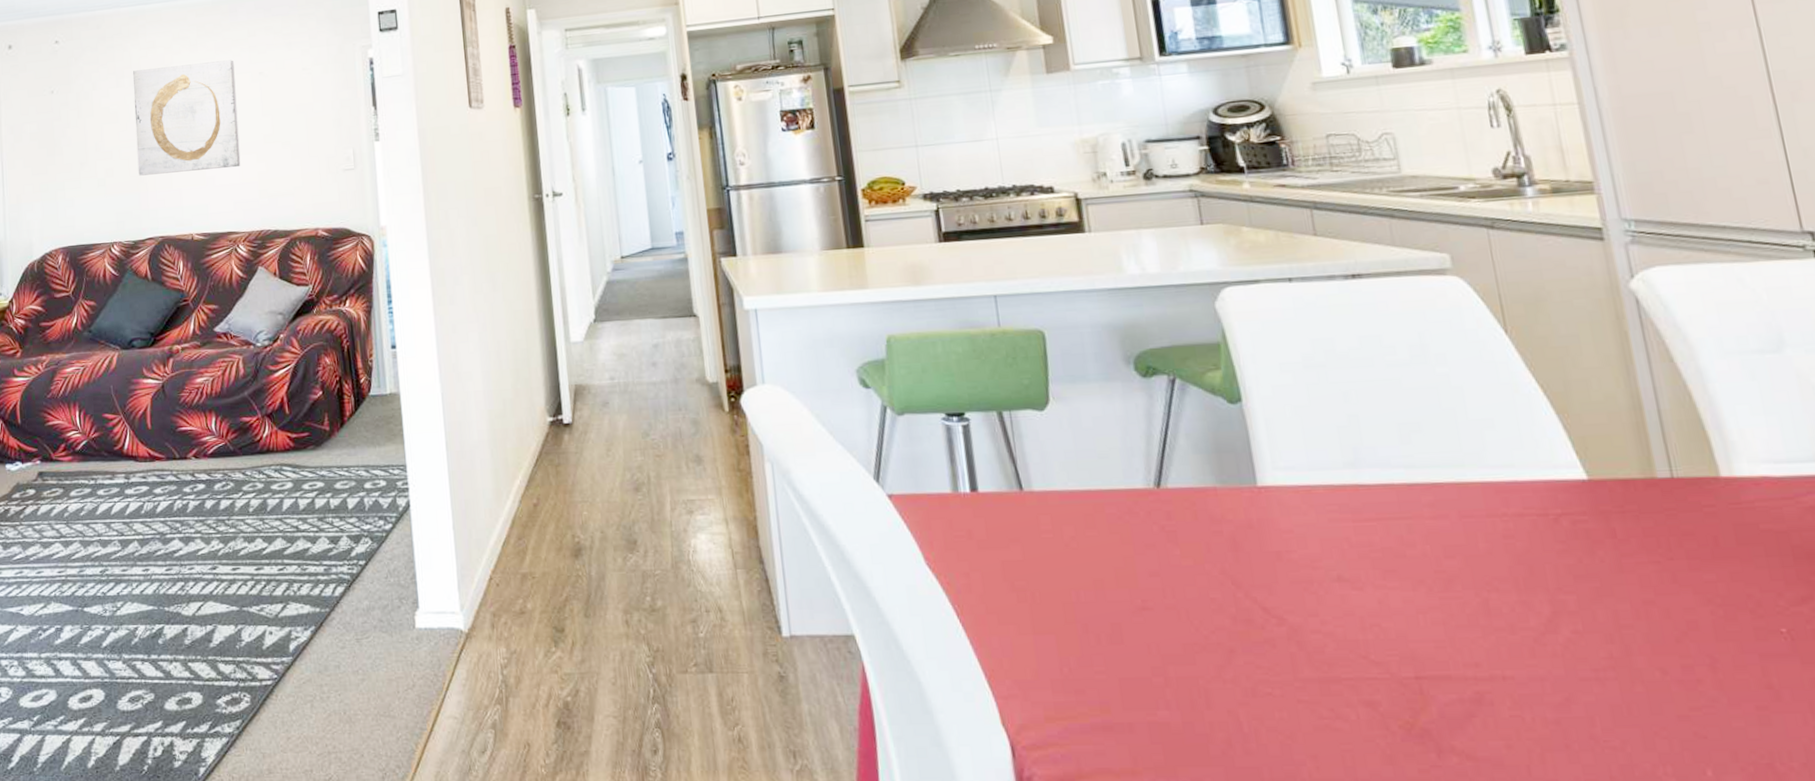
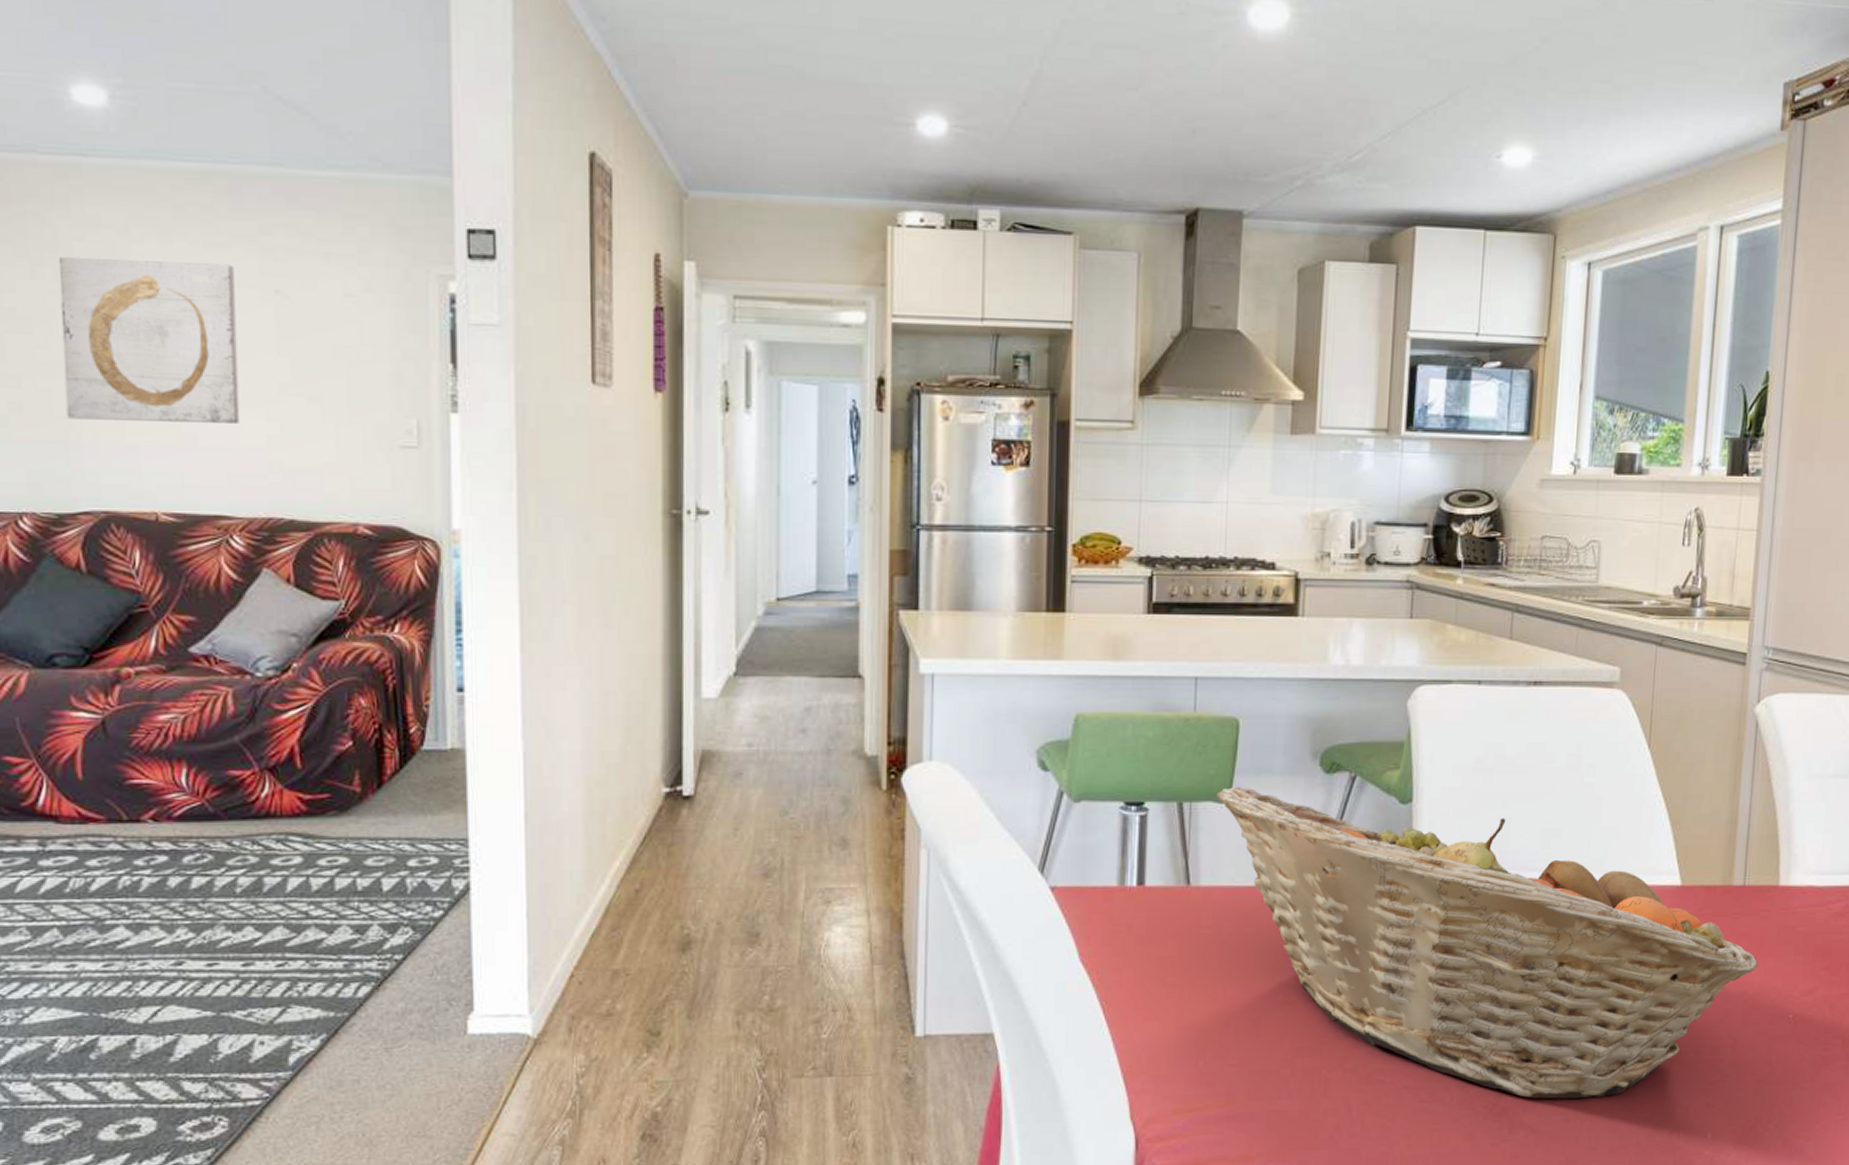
fruit basket: none [1034,394,1718,722] -> present [1217,787,1758,1099]

